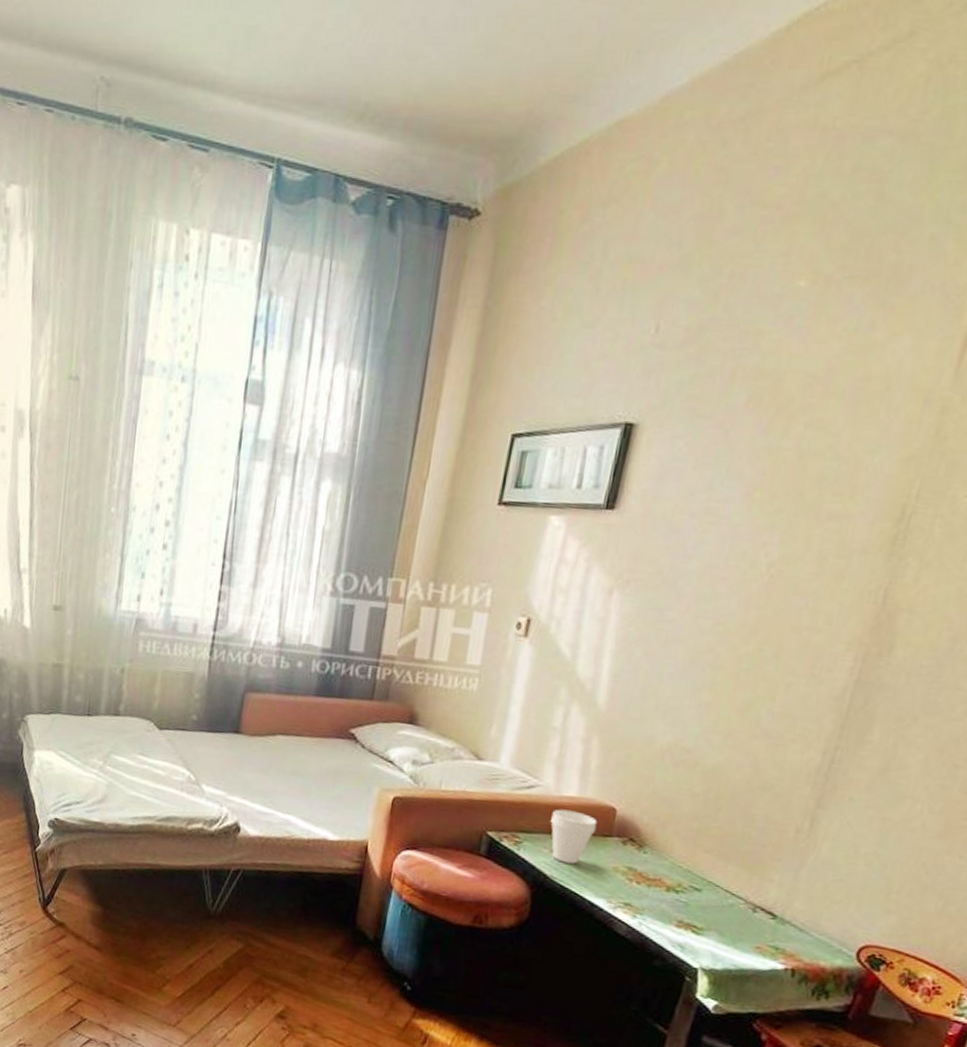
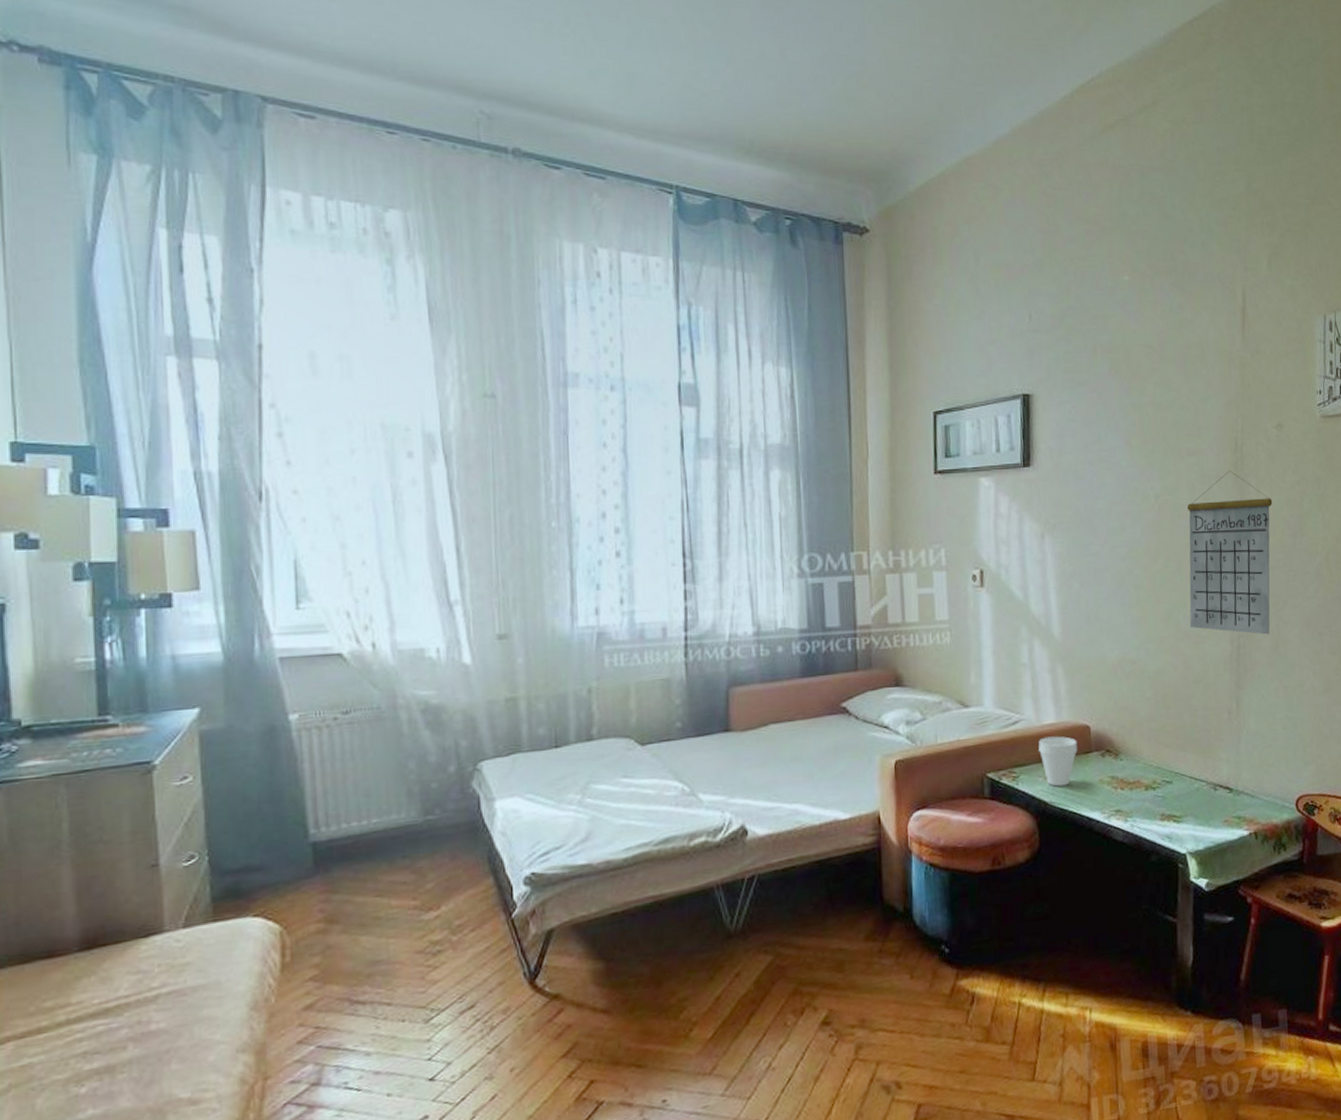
calendar: none [772,544,936,754] -> present [1187,470,1273,635]

